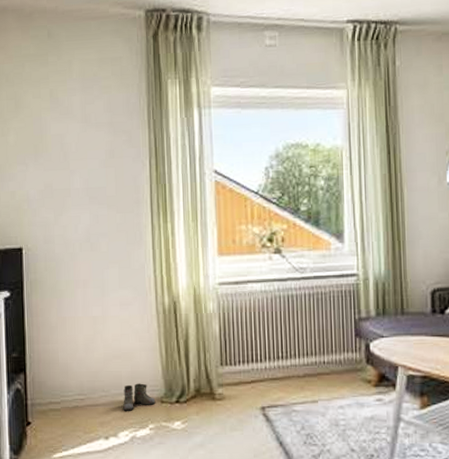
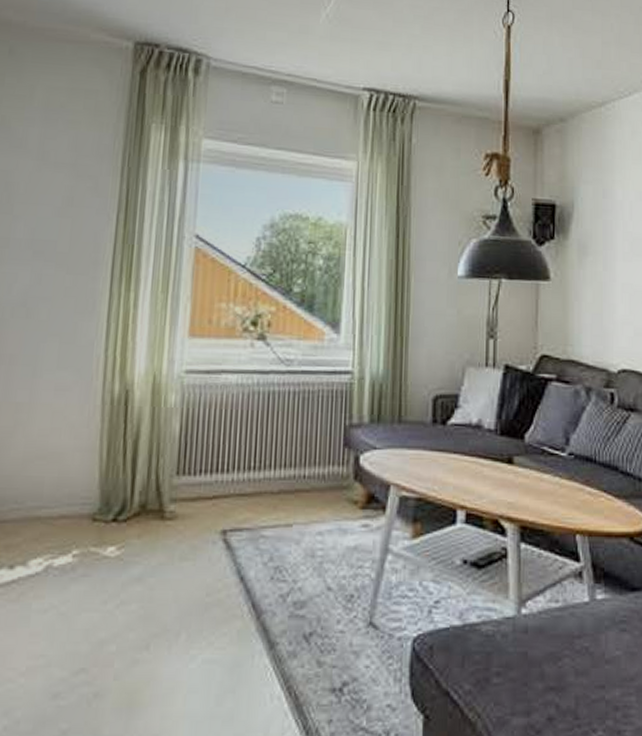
boots: present [120,383,156,411] -> none [35,493,86,531]

